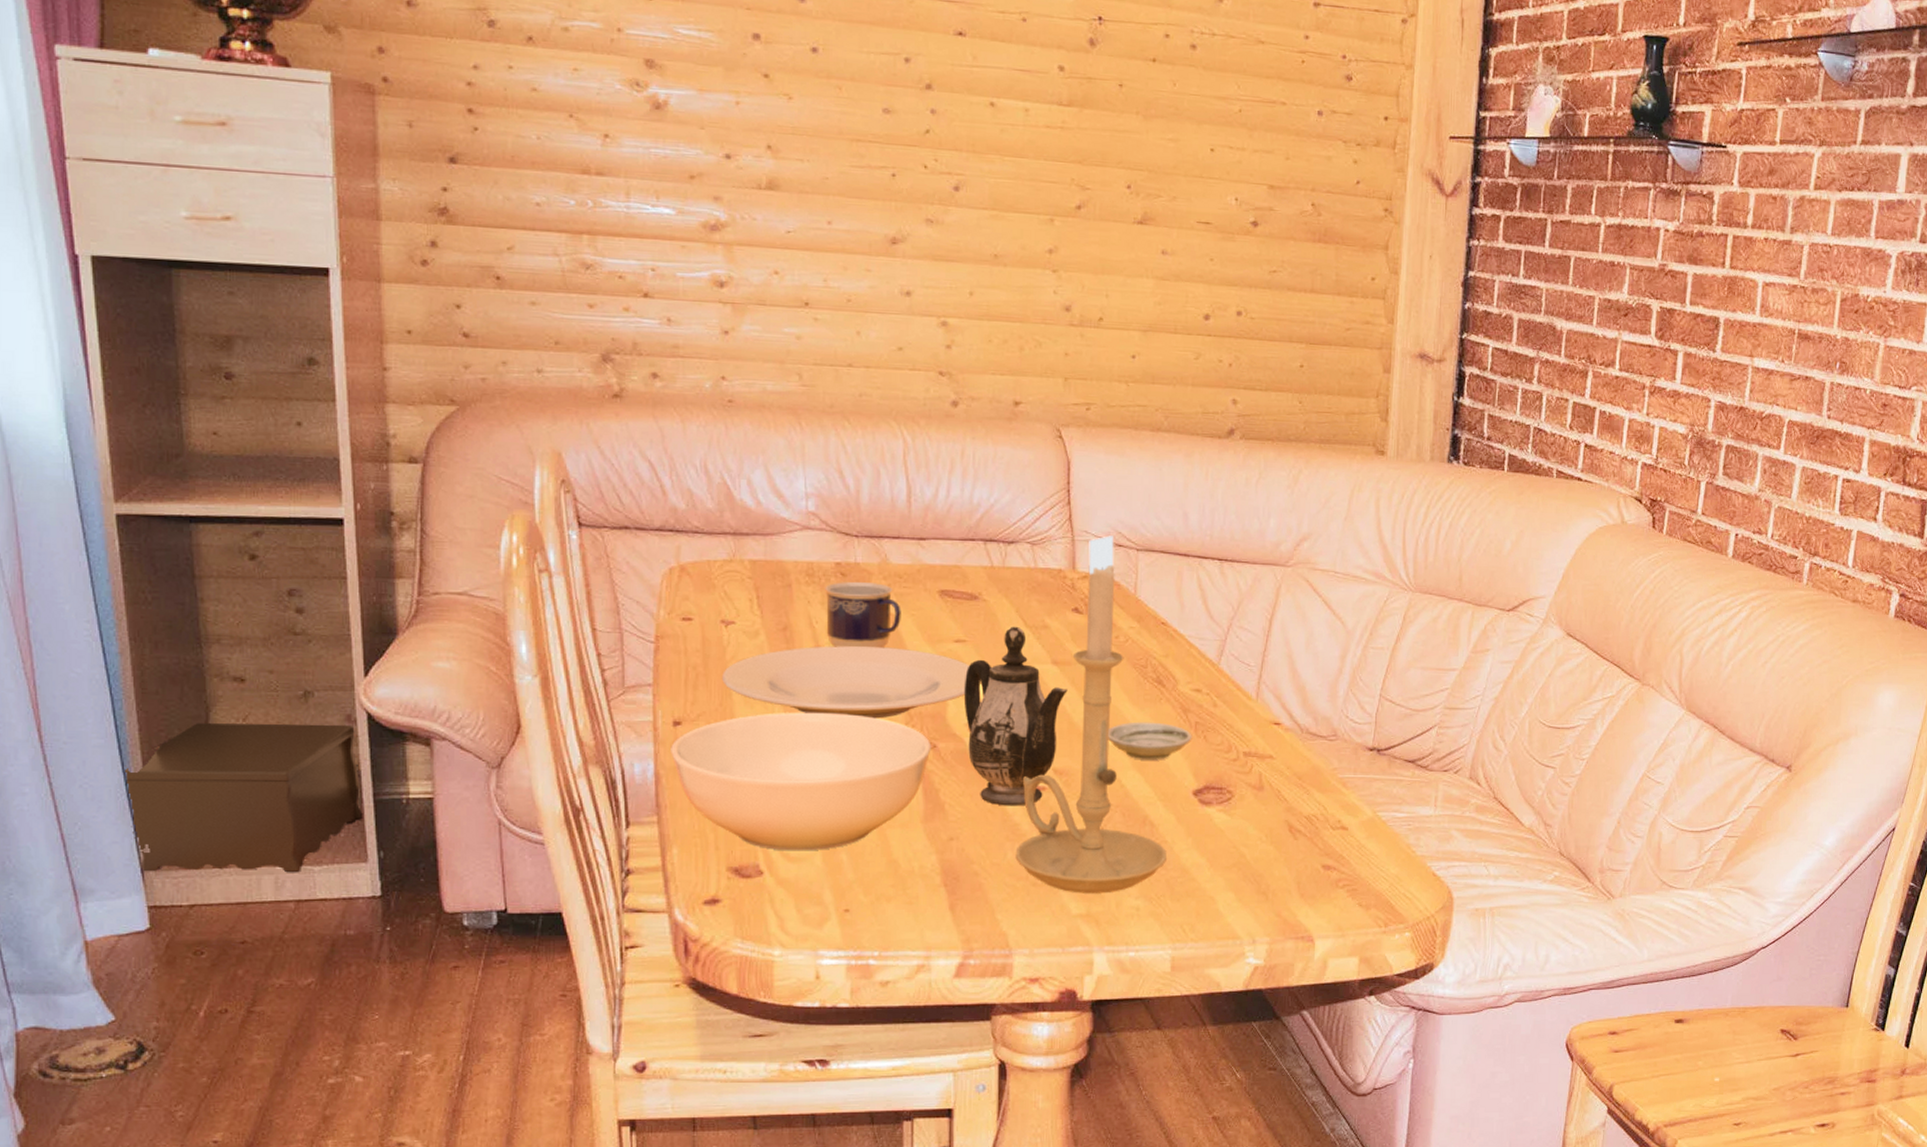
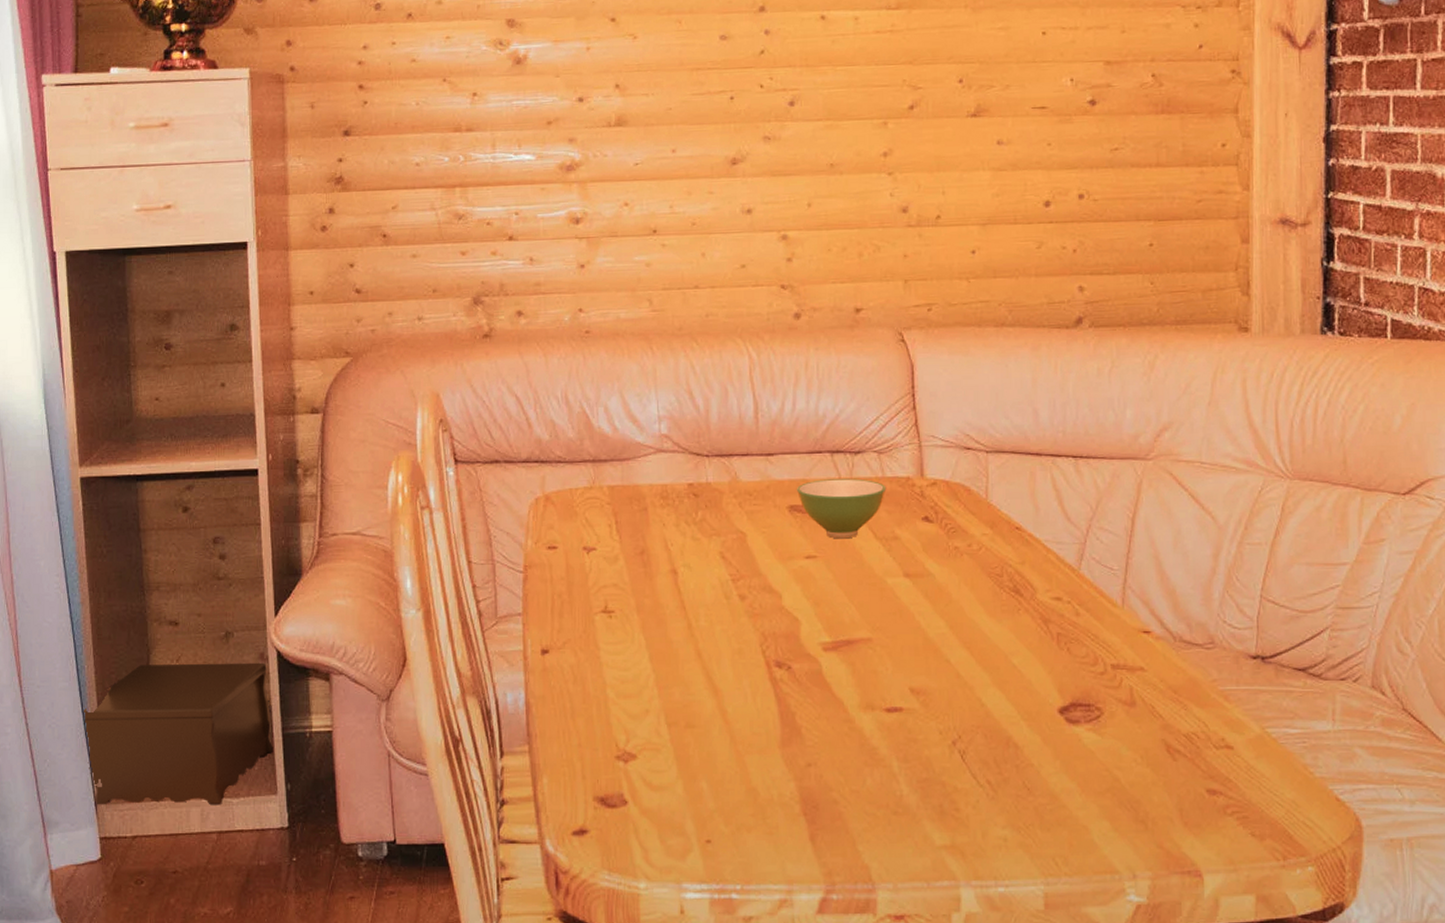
bowl: present [671,712,931,851] -> none [539,636,786,780]
plate: present [721,646,969,719] -> none [584,567,821,641]
cup: present [825,581,901,649] -> none [679,501,753,569]
bowl: none [947,566,1039,625] -> present [796,478,887,539]
teapot: present [963,626,1068,806] -> none [816,538,921,729]
candle holder: present [1015,536,1167,894] -> none [874,439,1034,823]
saucer: present [1108,721,1192,760] -> none [965,634,1055,676]

